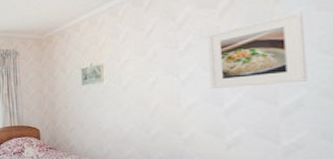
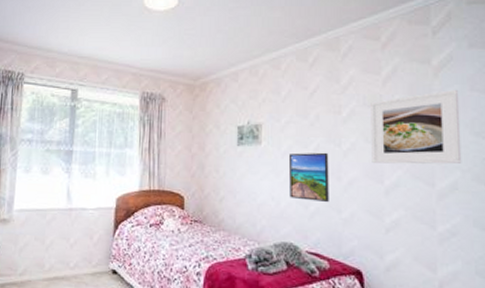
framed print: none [129,83,169,127] -> present [288,152,329,203]

